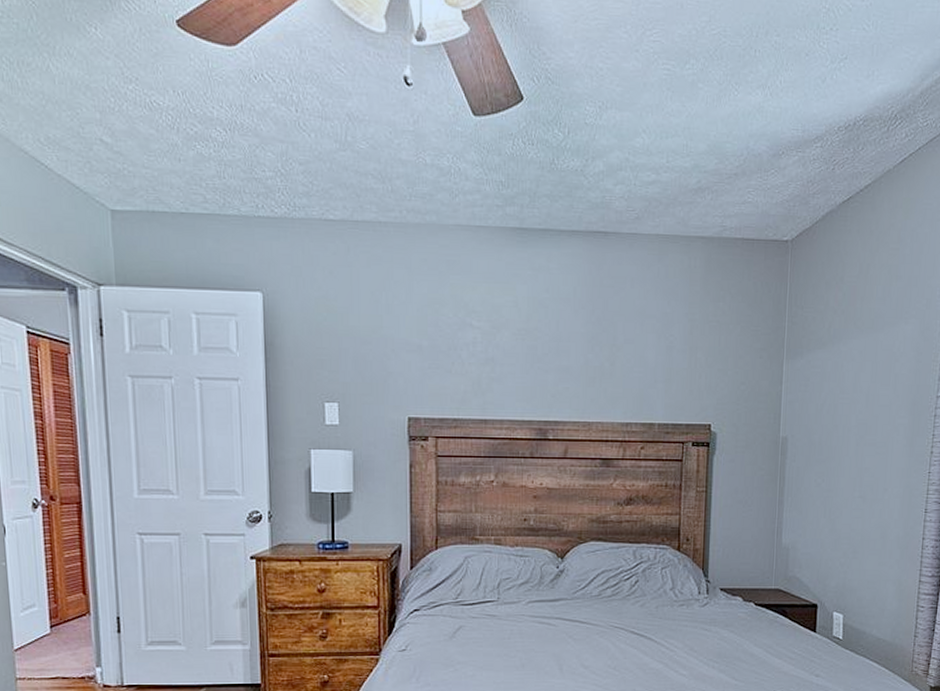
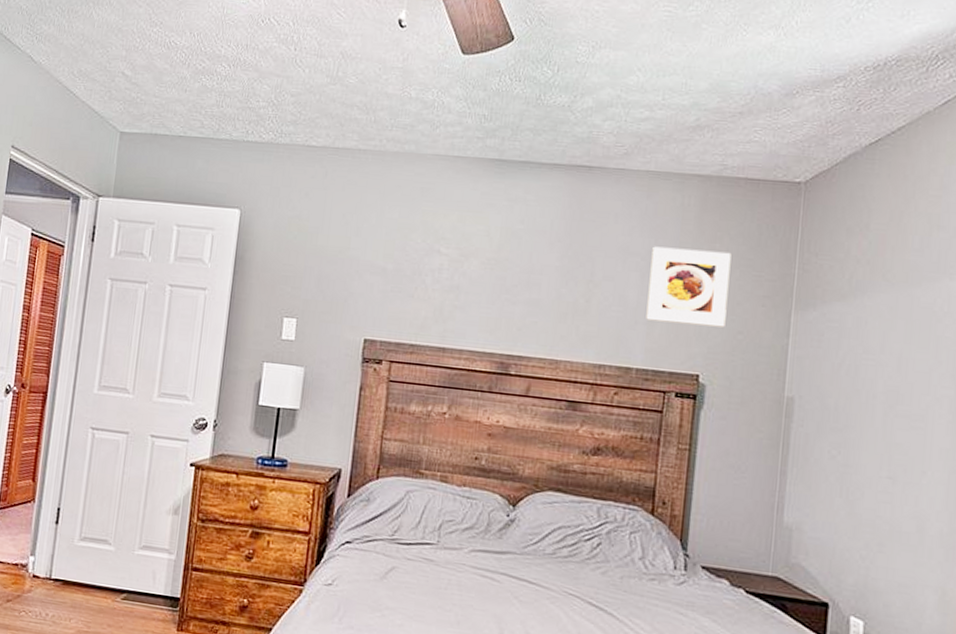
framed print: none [664,308,733,380] -> present [646,246,732,328]

